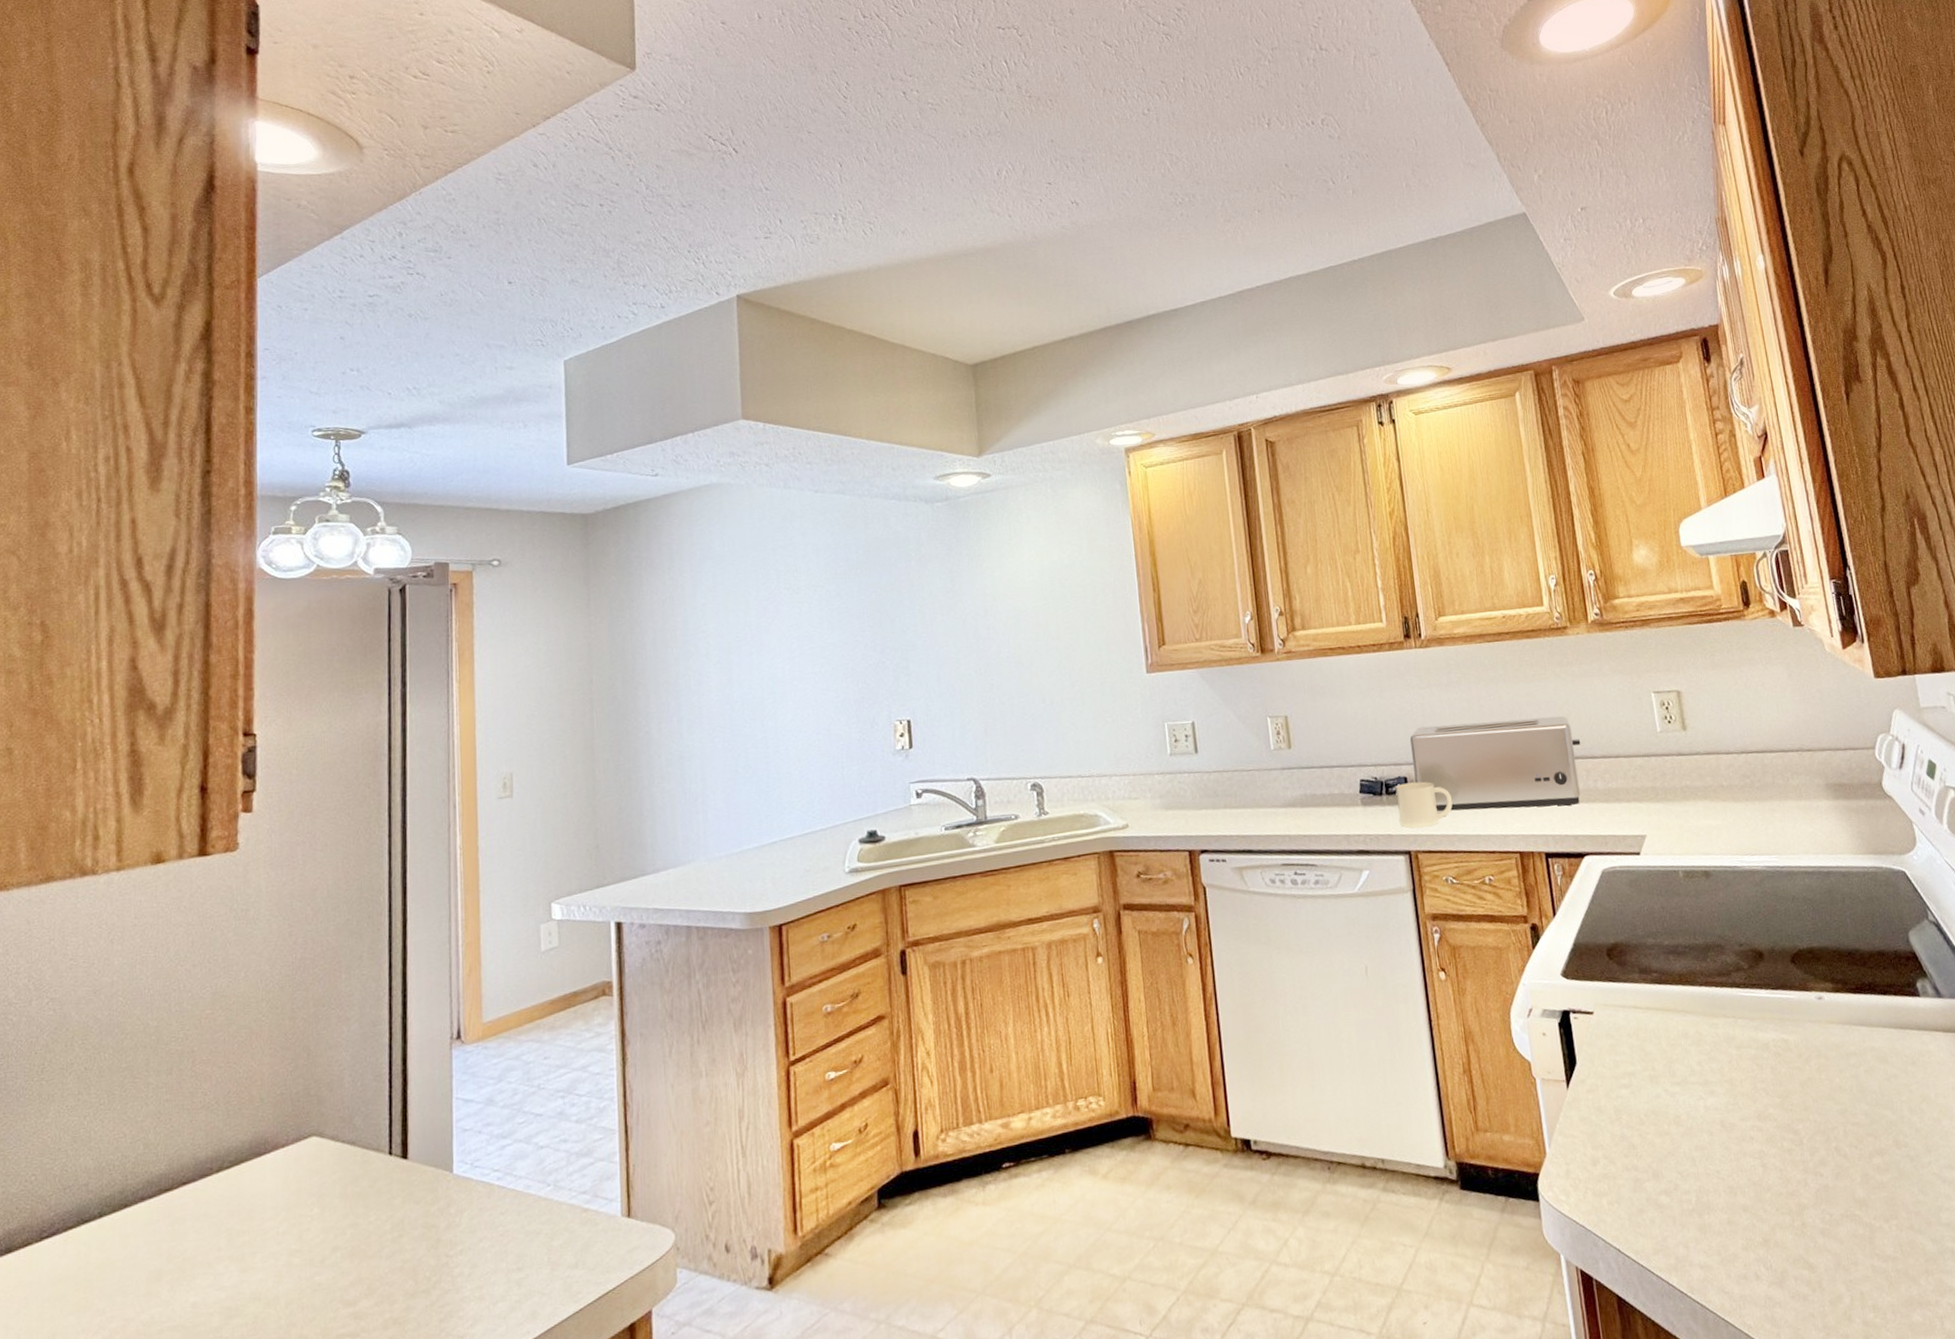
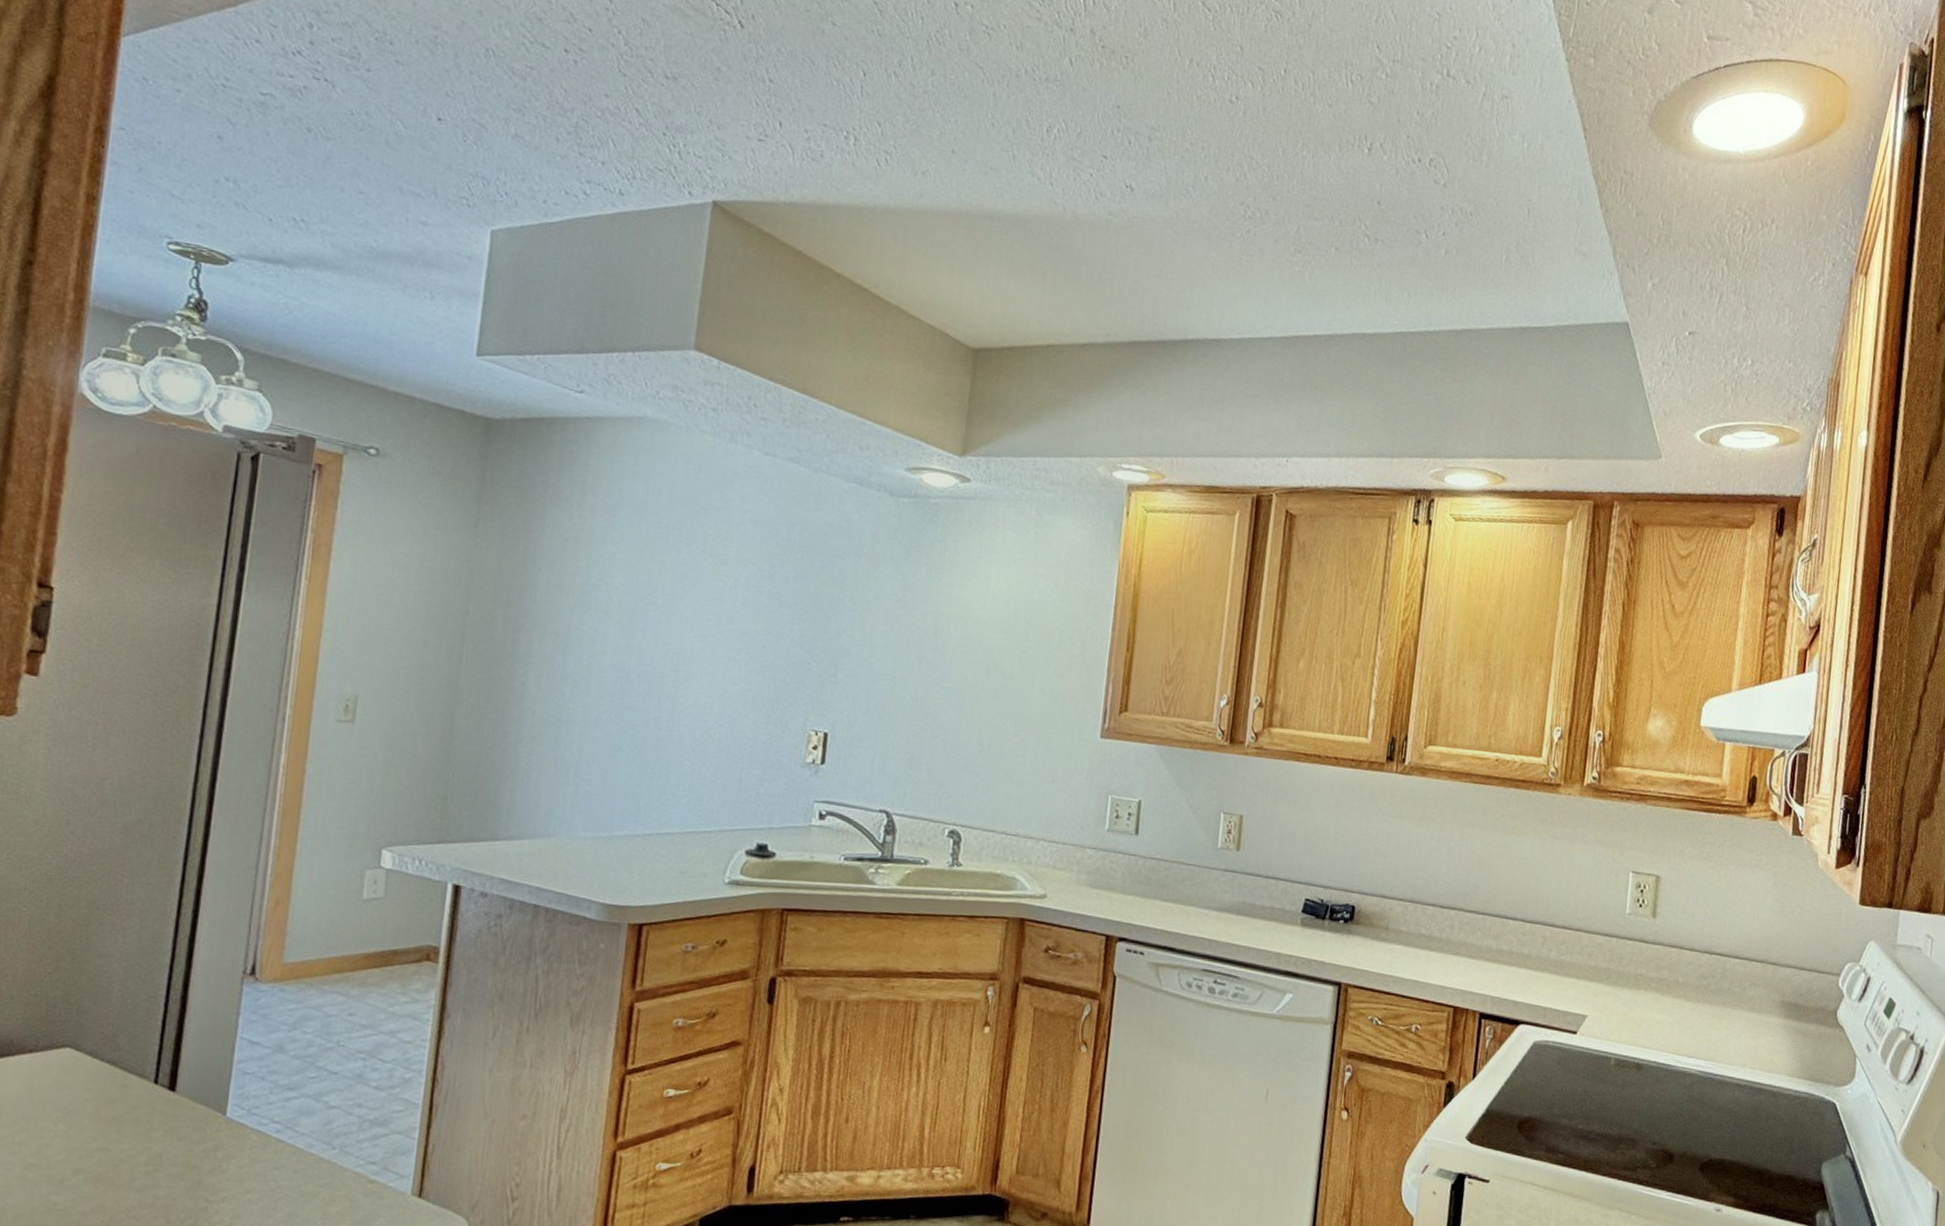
mug: present [1395,781,1453,829] -> none [1337,911,1397,963]
toaster: present [1409,716,1581,811] -> none [1363,857,1545,970]

